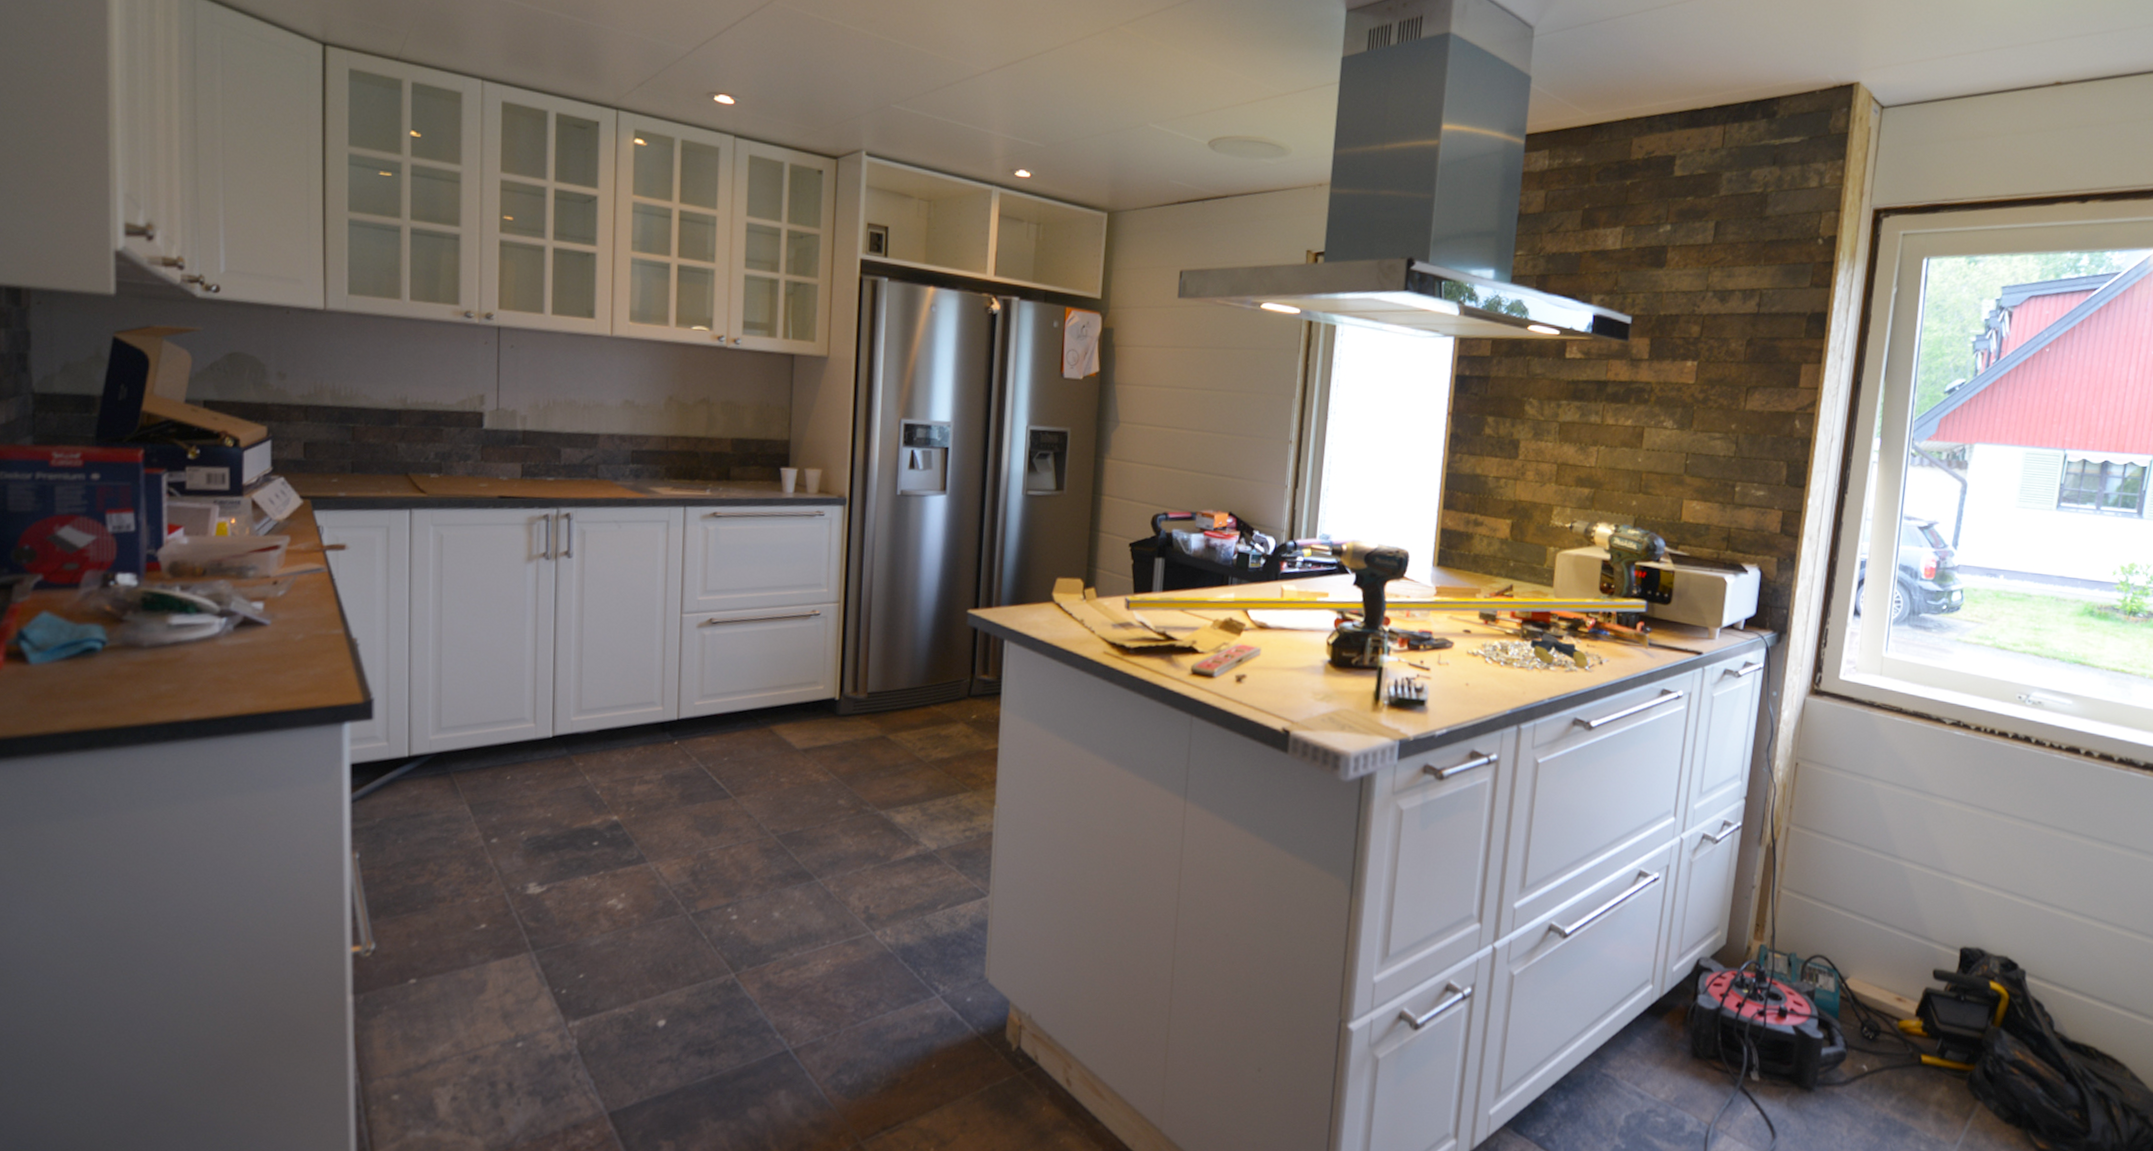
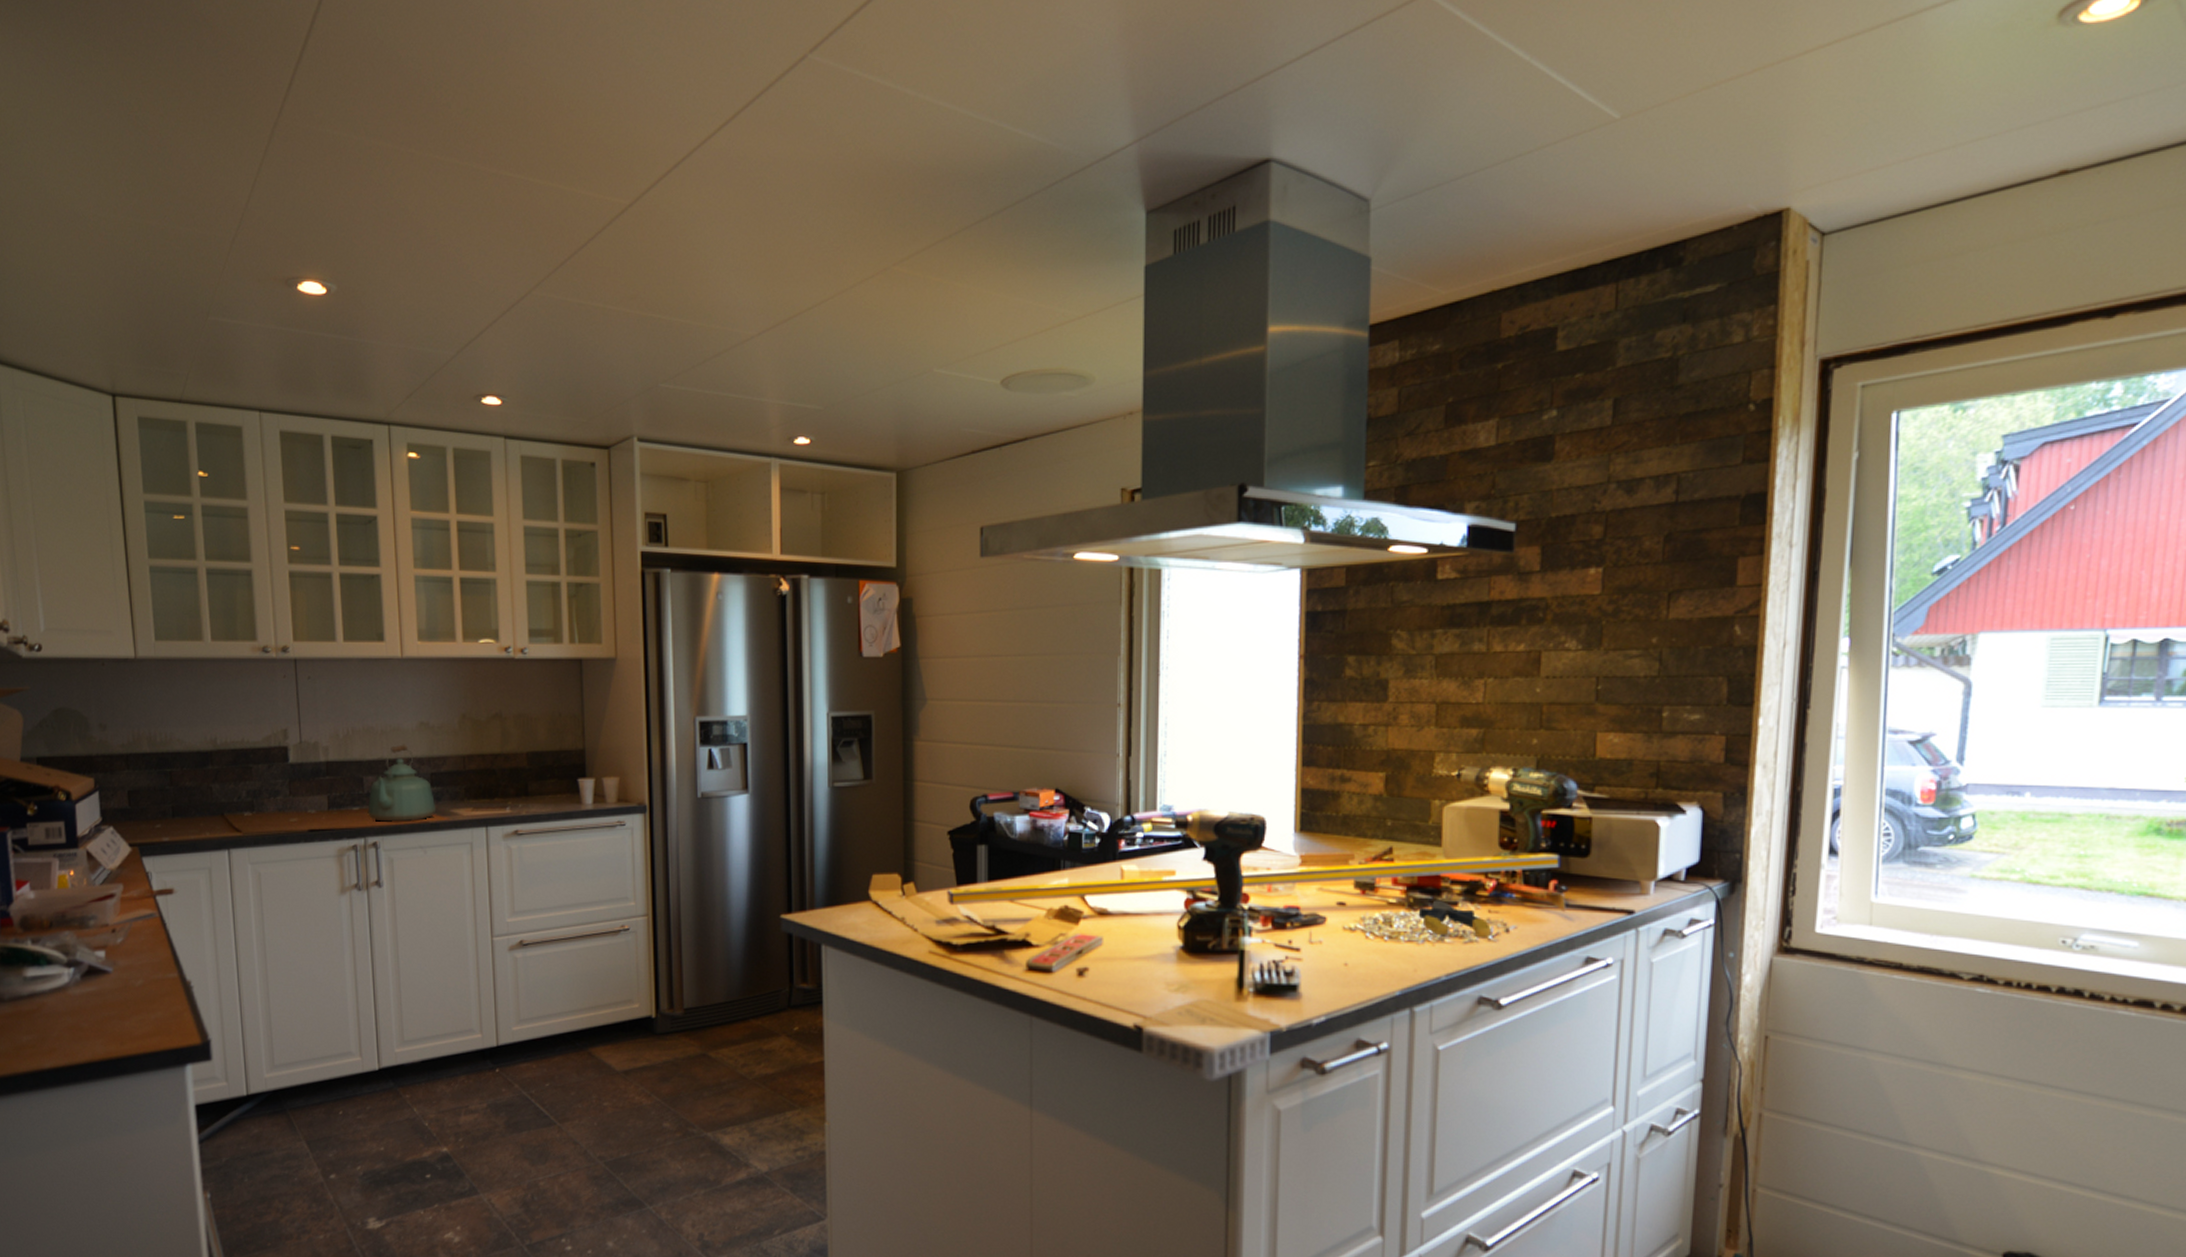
kettle: none [562,420,635,497] -> present [367,744,437,823]

